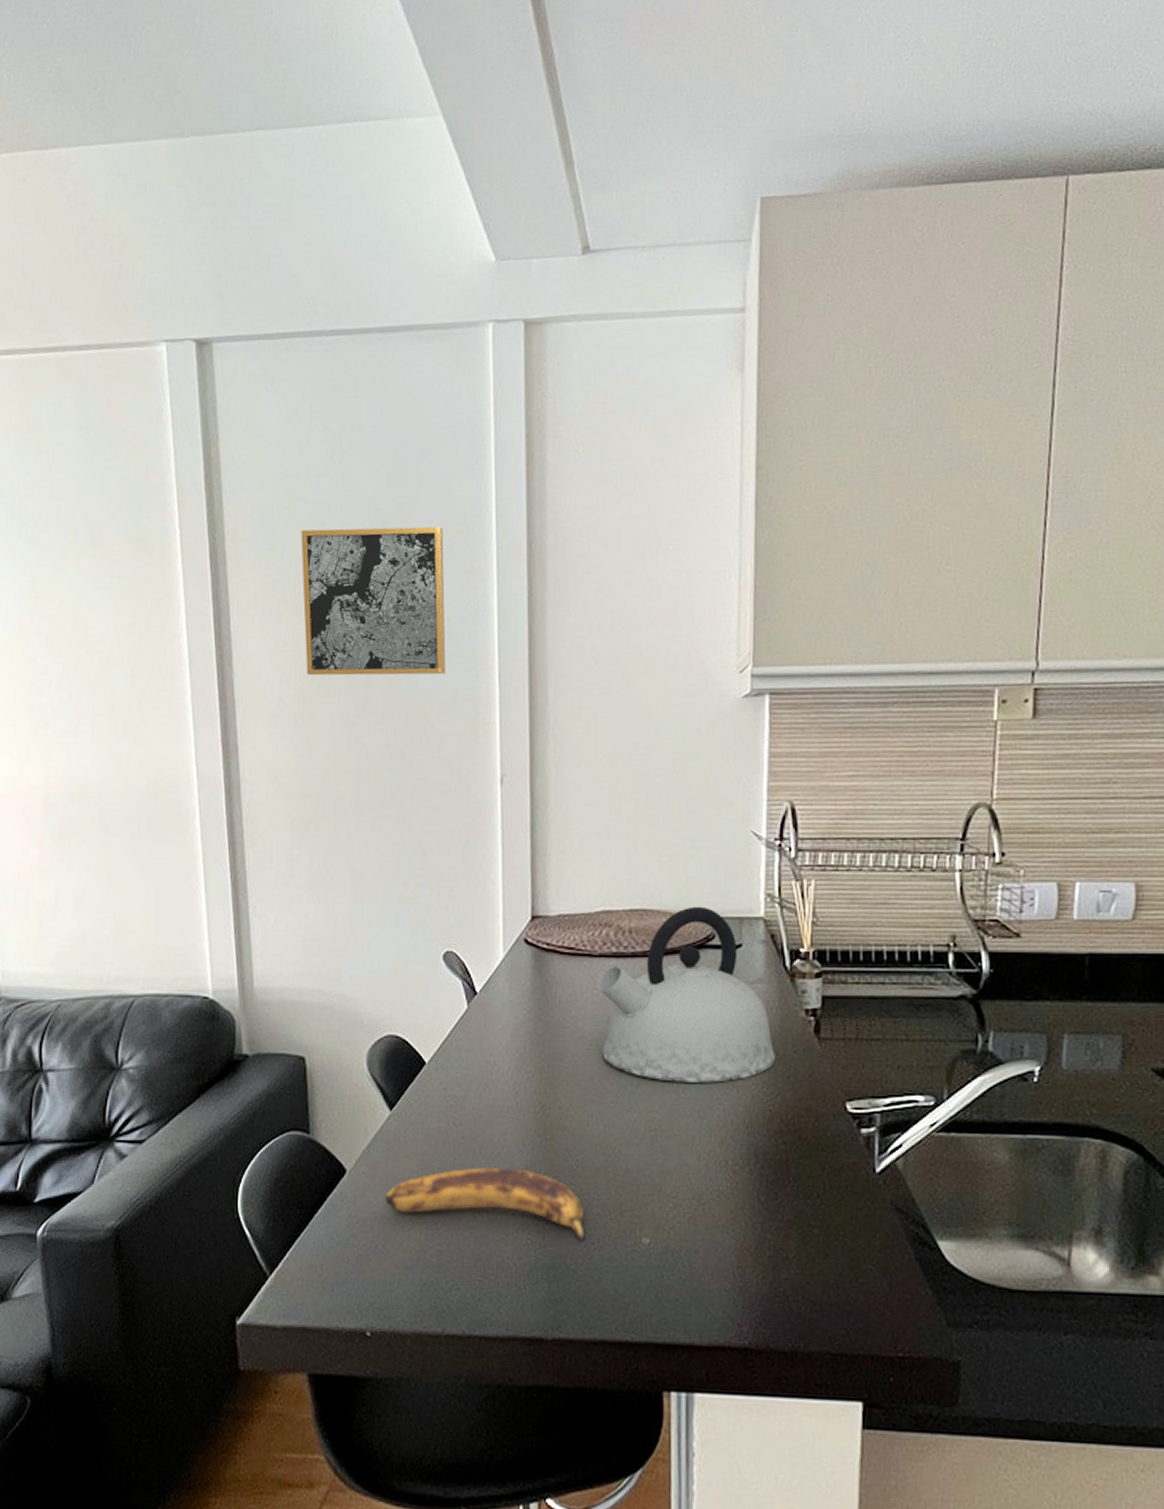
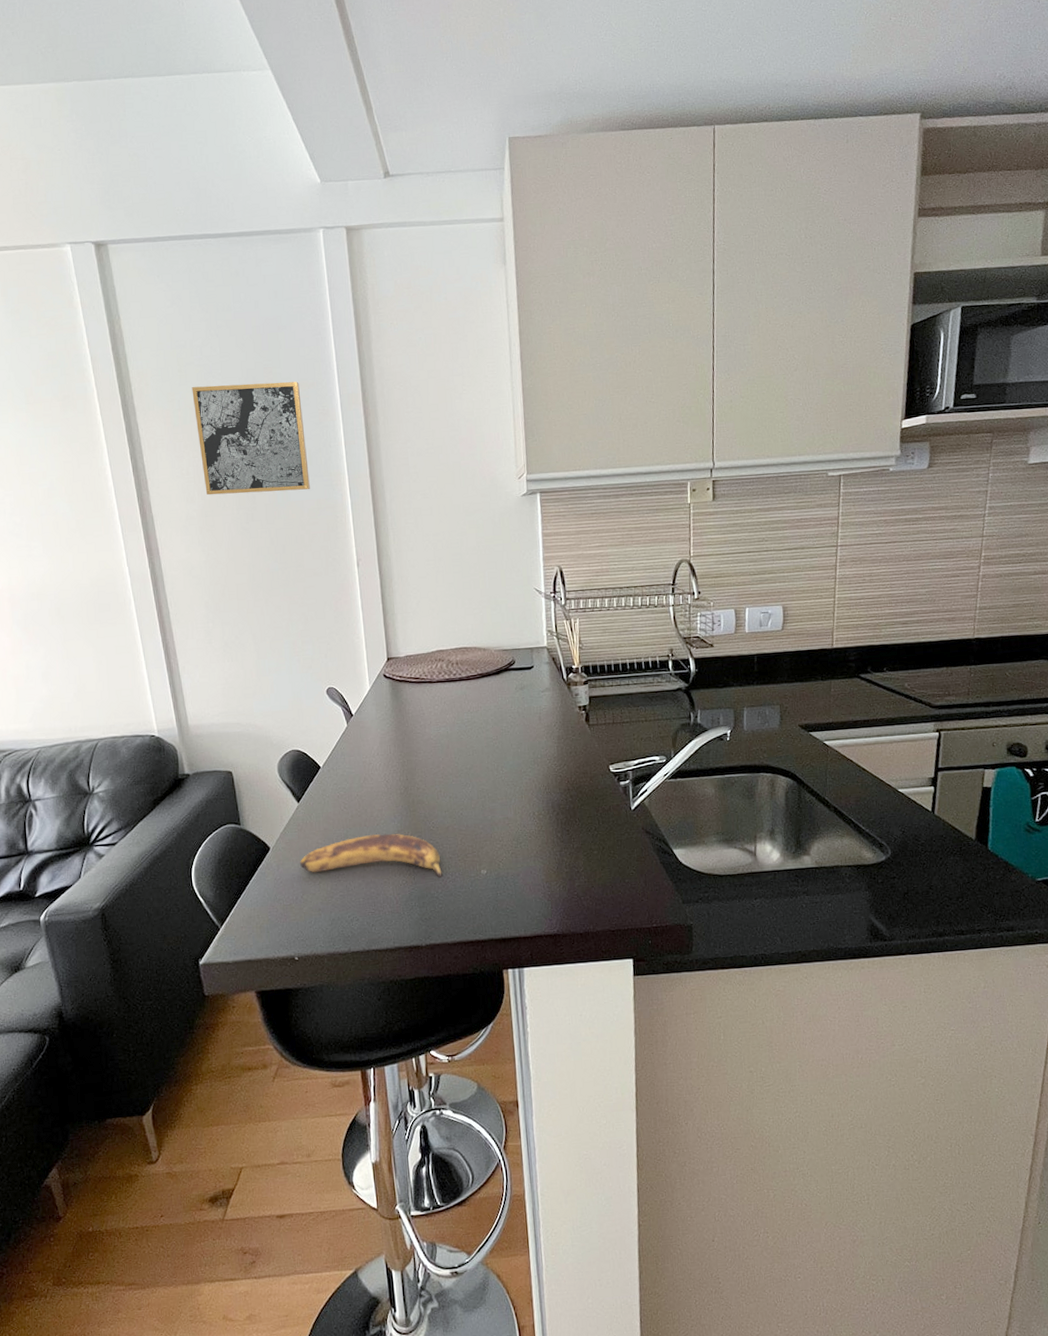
kettle: present [597,906,777,1083] -> none [437,642,562,764]

